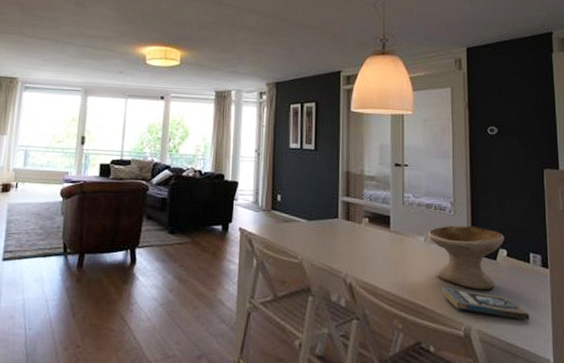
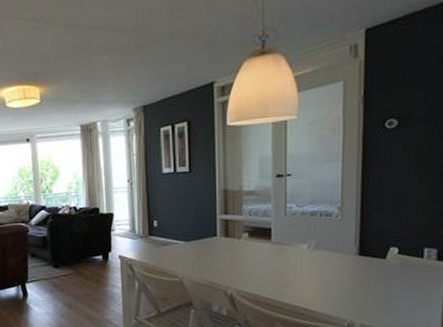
bowl: present [428,225,505,290] -> none [312,227,397,289]
book: present [442,286,530,320] -> none [325,288,418,312]

